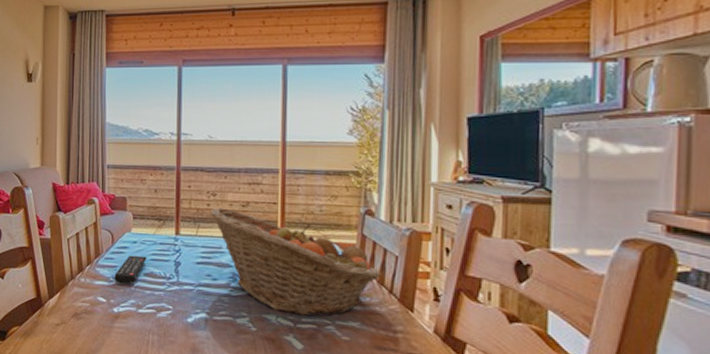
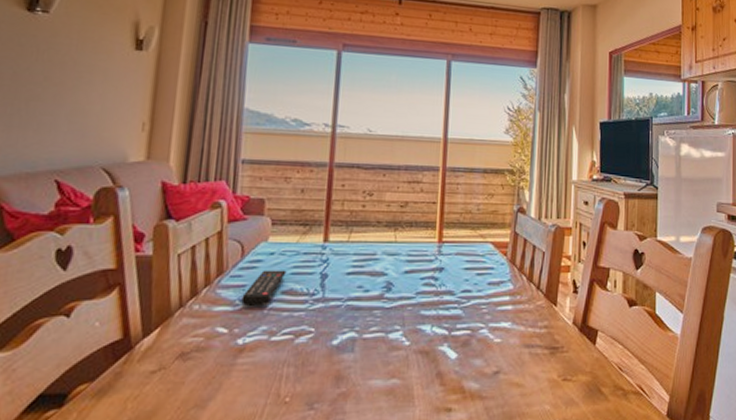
fruit basket: present [211,207,381,317] -> none [366,209,530,322]

